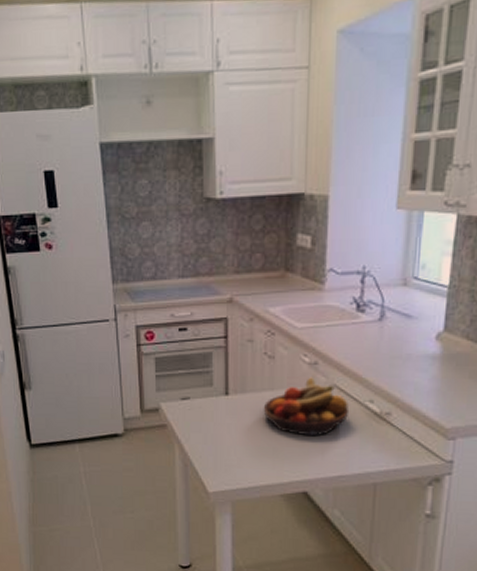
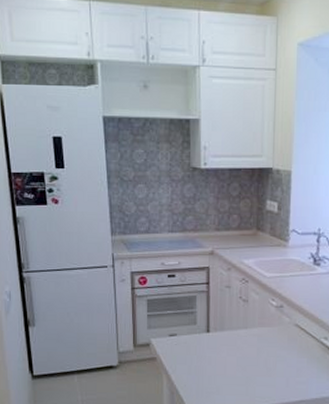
fruit bowl: present [263,377,350,437] -> none [238,318,309,368]

